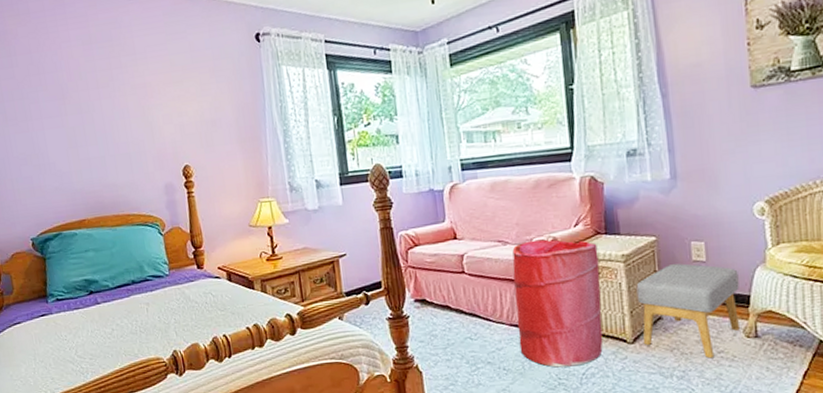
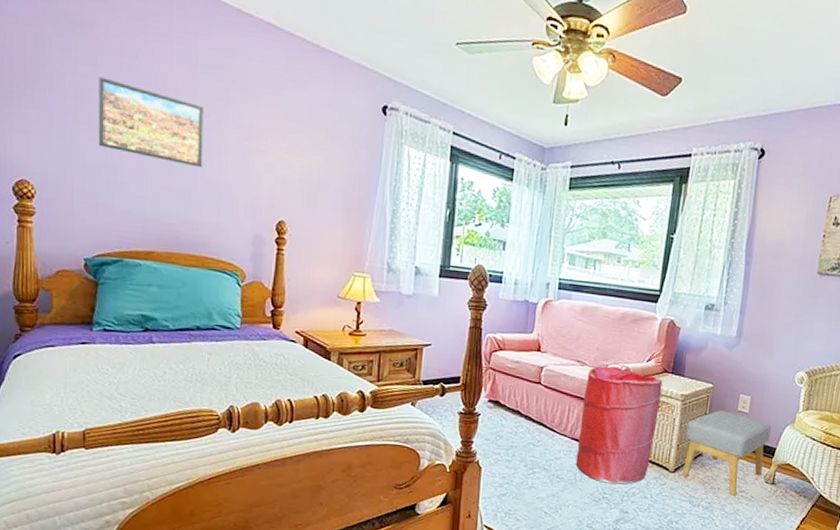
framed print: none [16,75,112,137] -> present [98,77,204,168]

